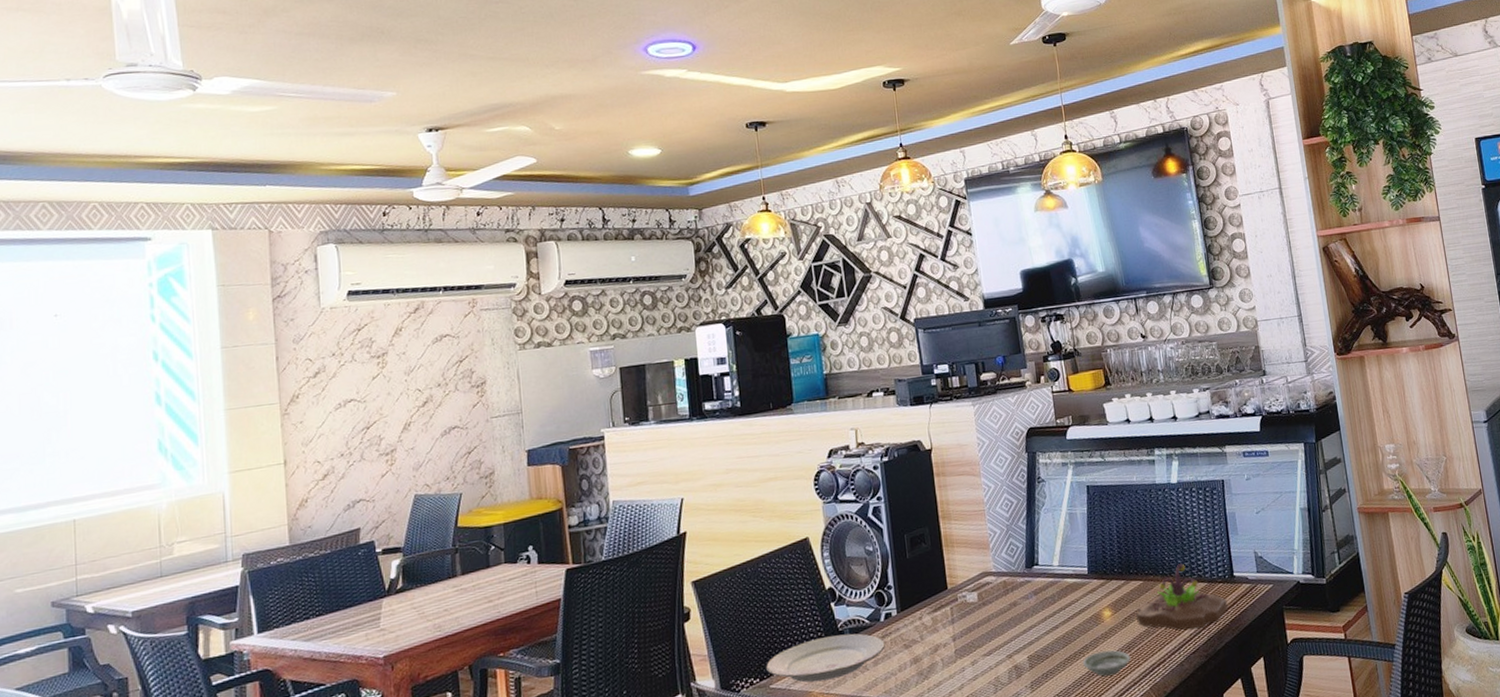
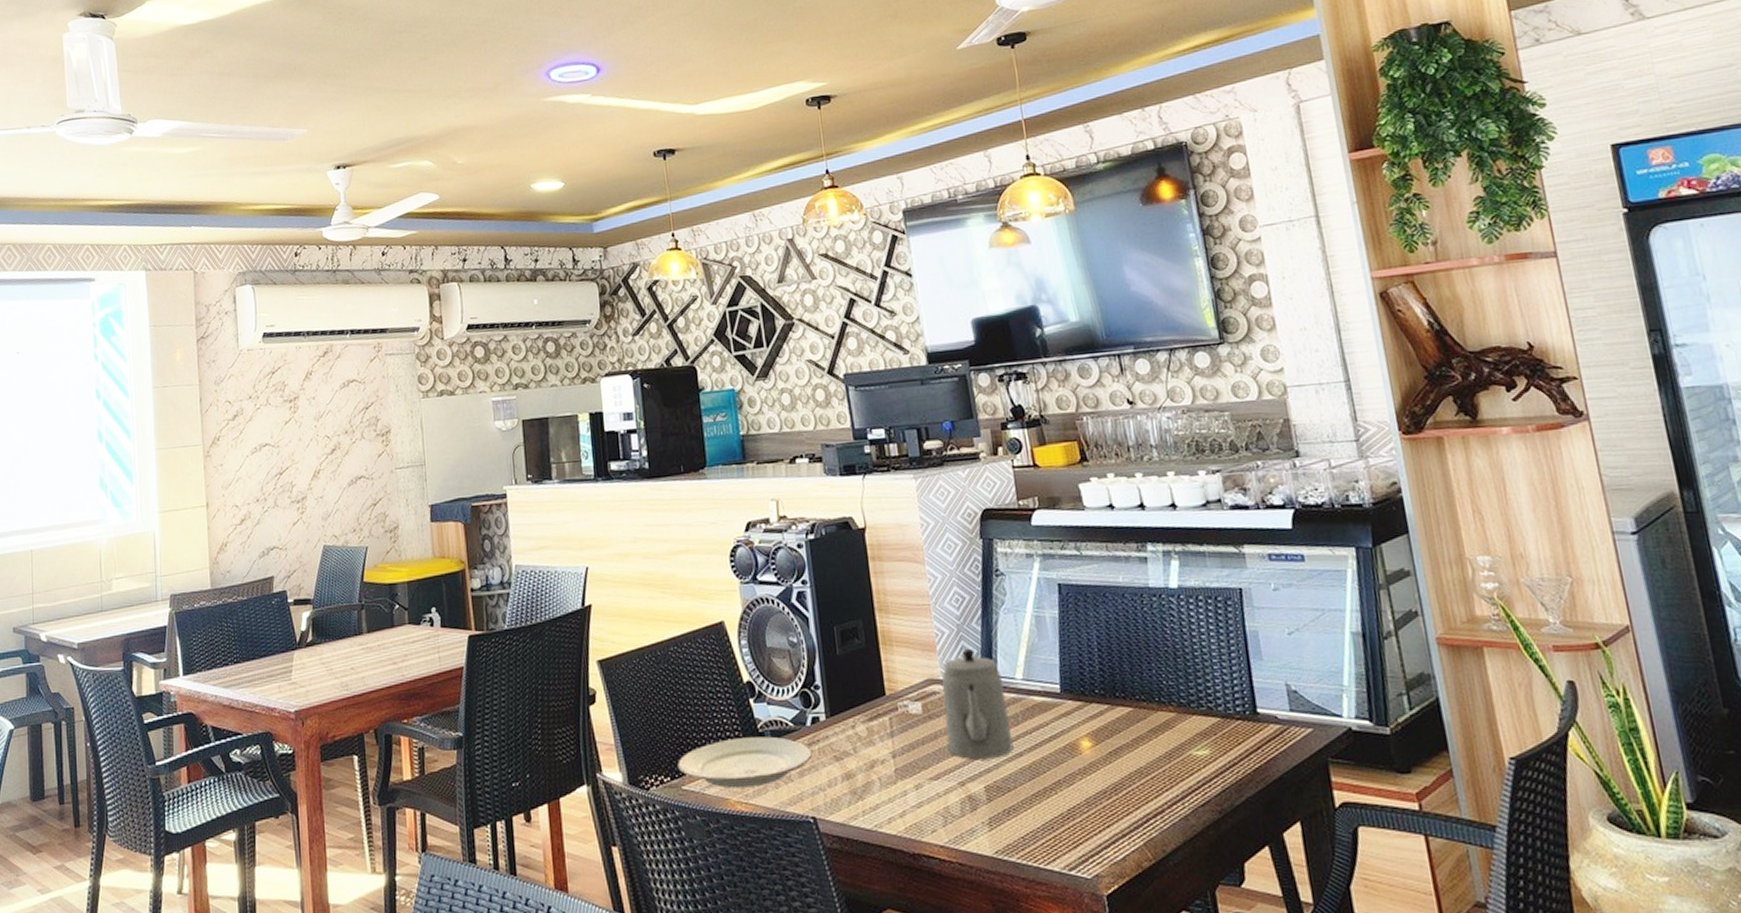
teapot: none [994,544,1051,635] -> present [942,648,1014,759]
saucer: present [1083,650,1131,677] -> none [1055,790,1117,822]
succulent planter: present [1136,563,1228,630] -> none [1124,690,1250,775]

